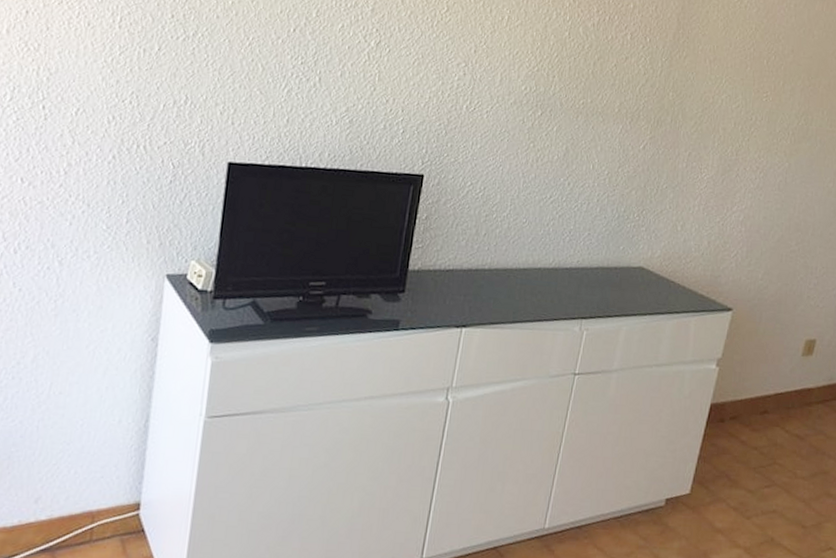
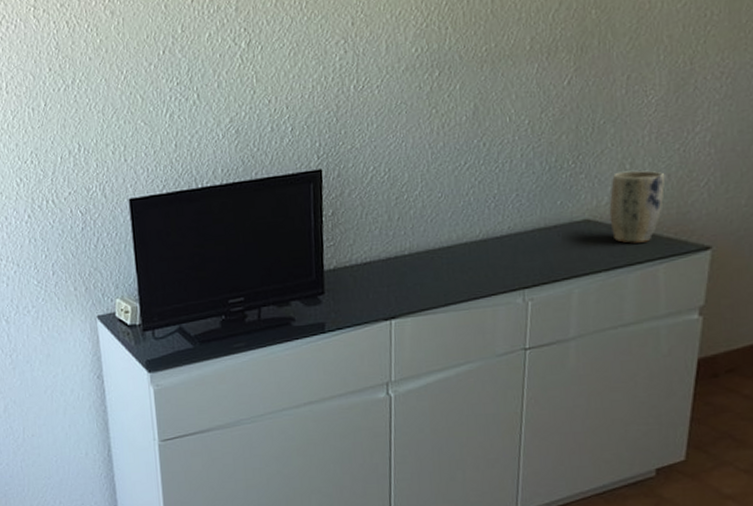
plant pot: none [659,231,706,296] -> present [609,170,666,244]

